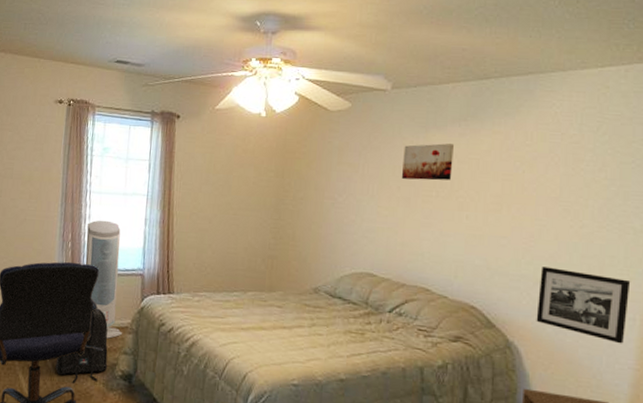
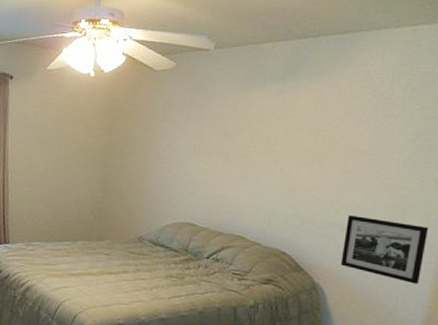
wall art: present [401,143,454,181] -> none [221,101,271,136]

